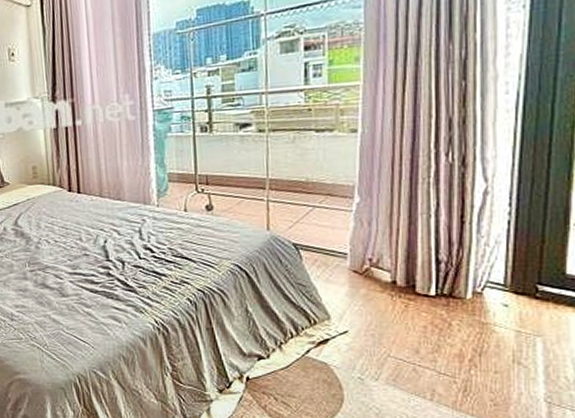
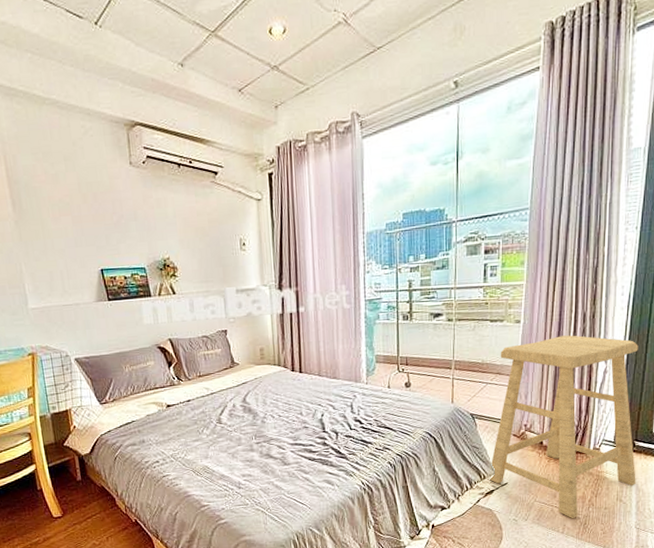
stool: none [320,146,543,383] -> present [488,335,638,519]

